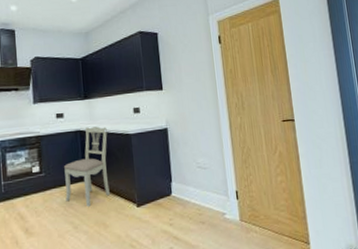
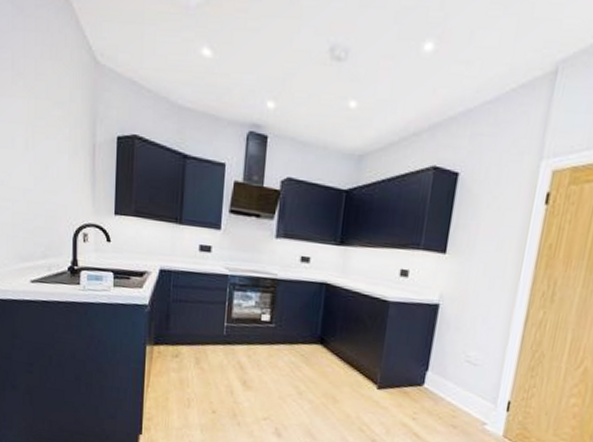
dining chair: present [64,126,110,207] -> none [294,281,361,375]

